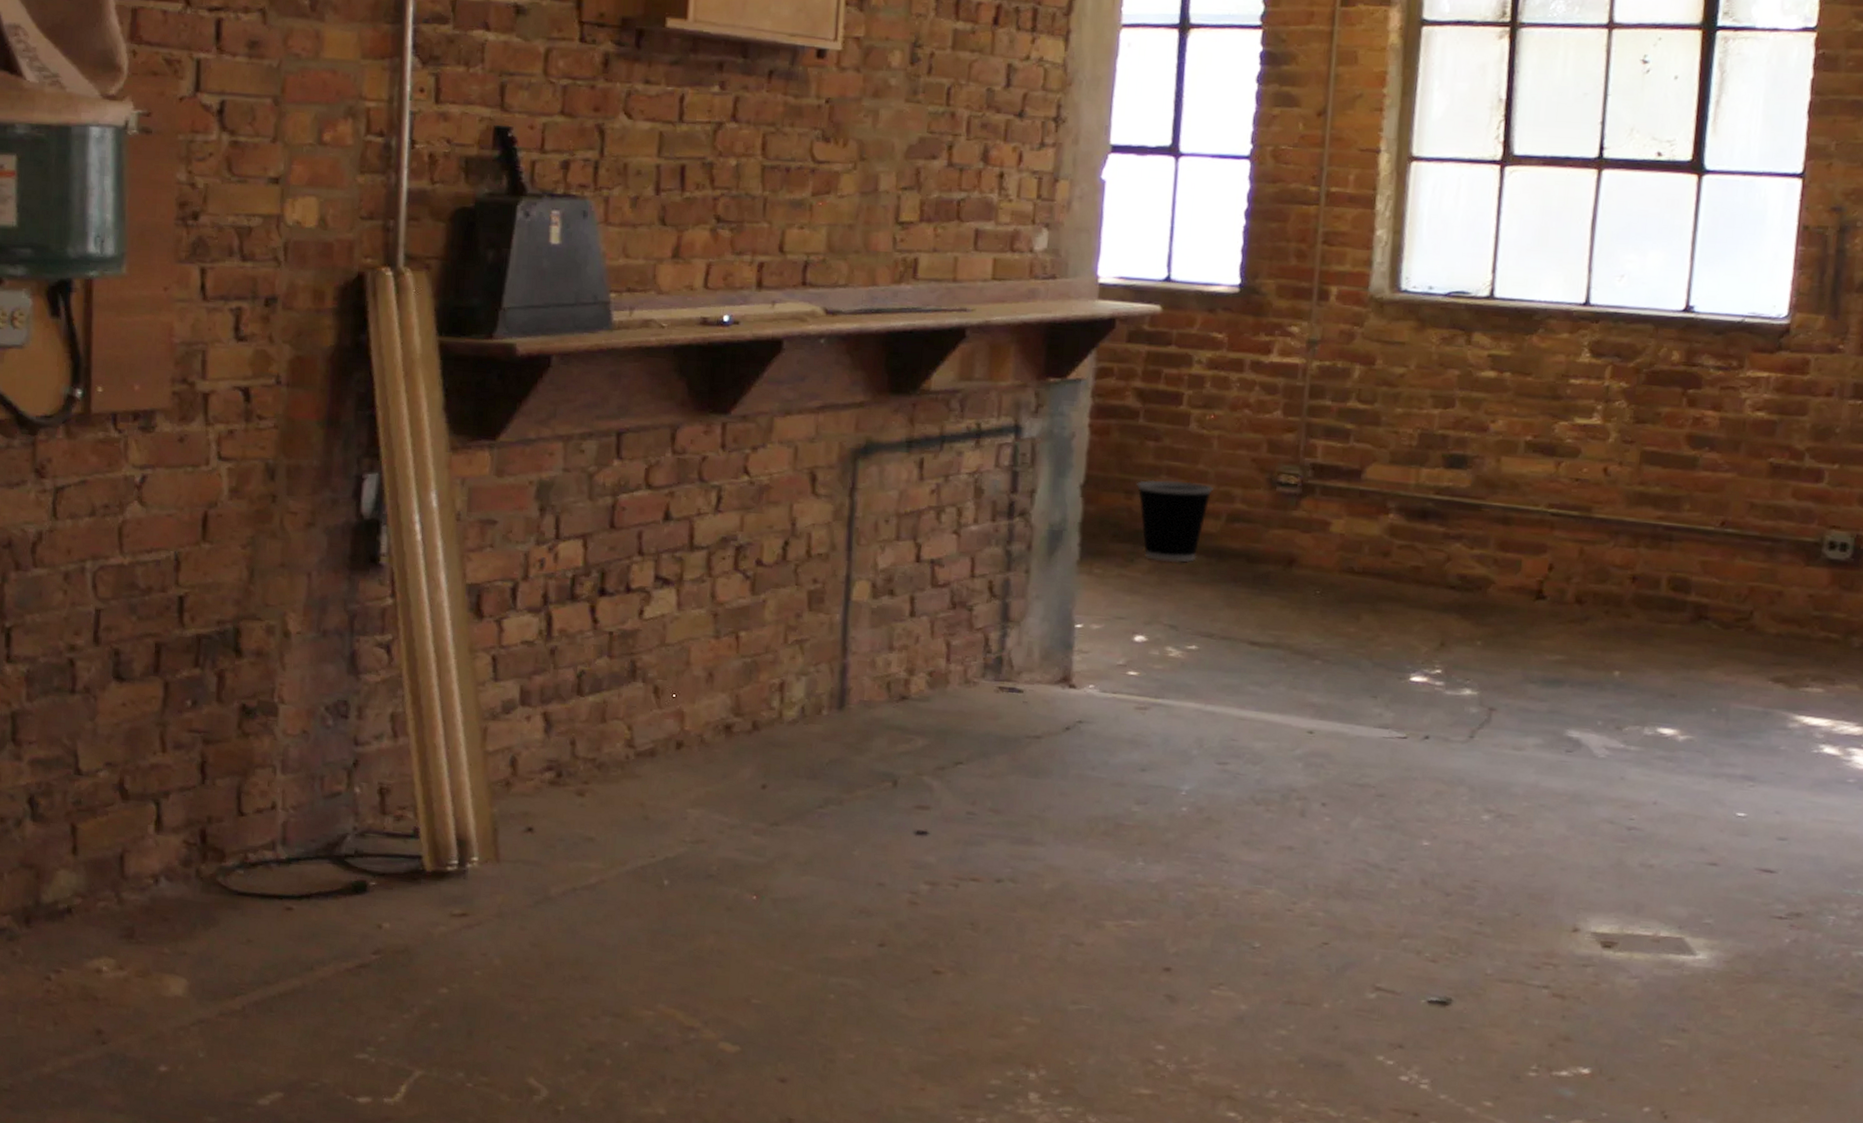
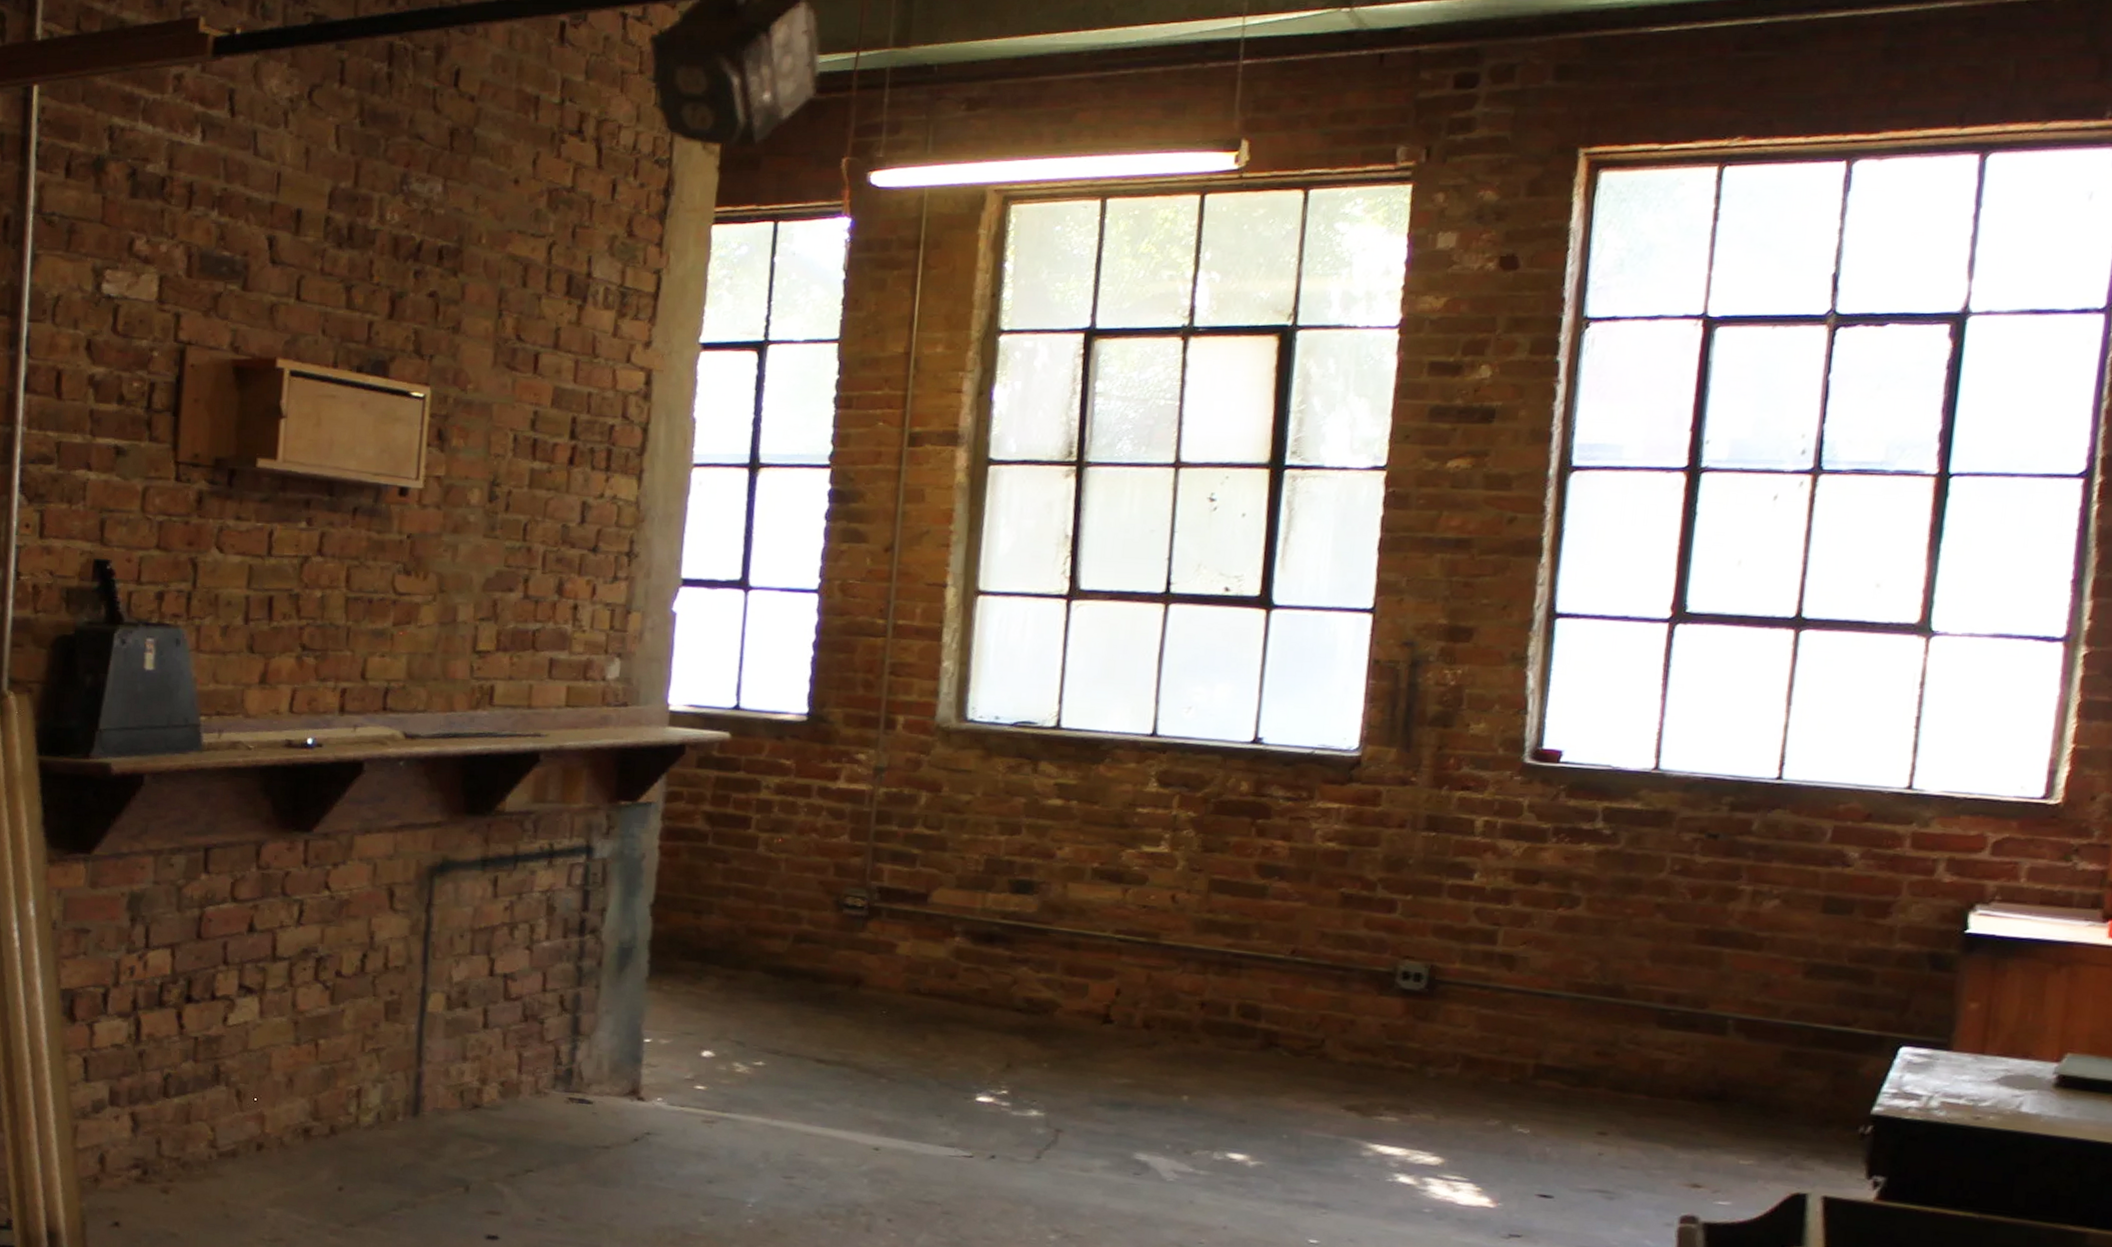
wastebasket: present [1137,479,1213,562] -> none [705,900,781,981]

